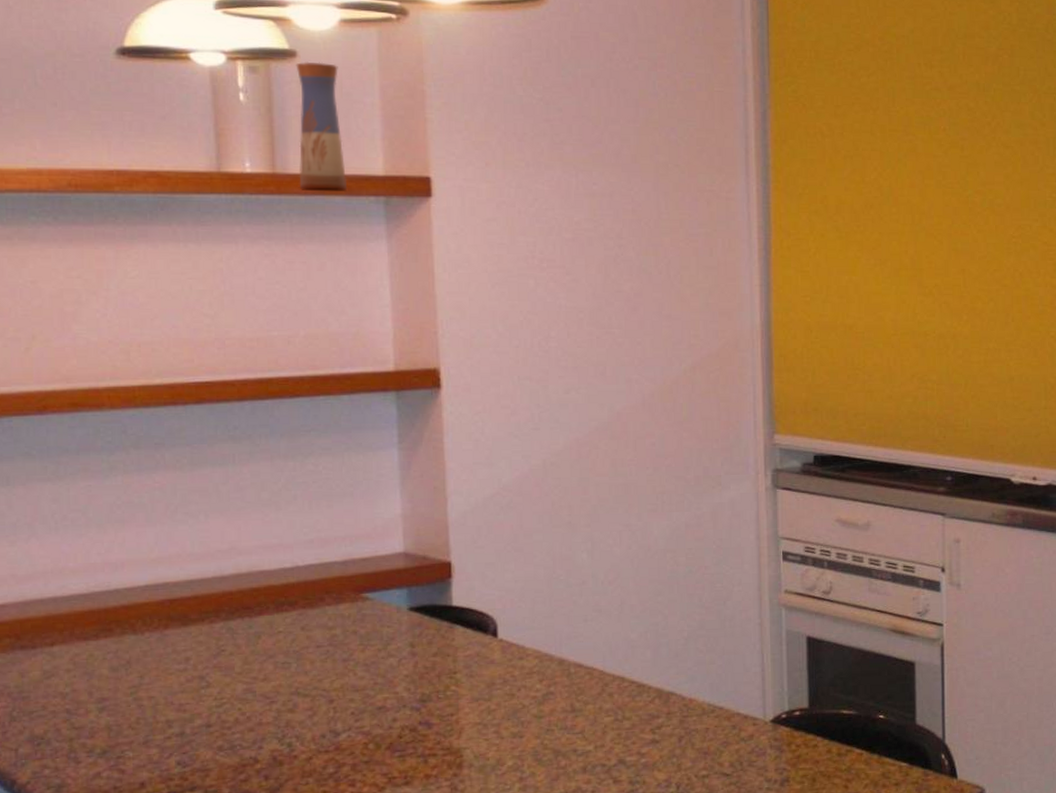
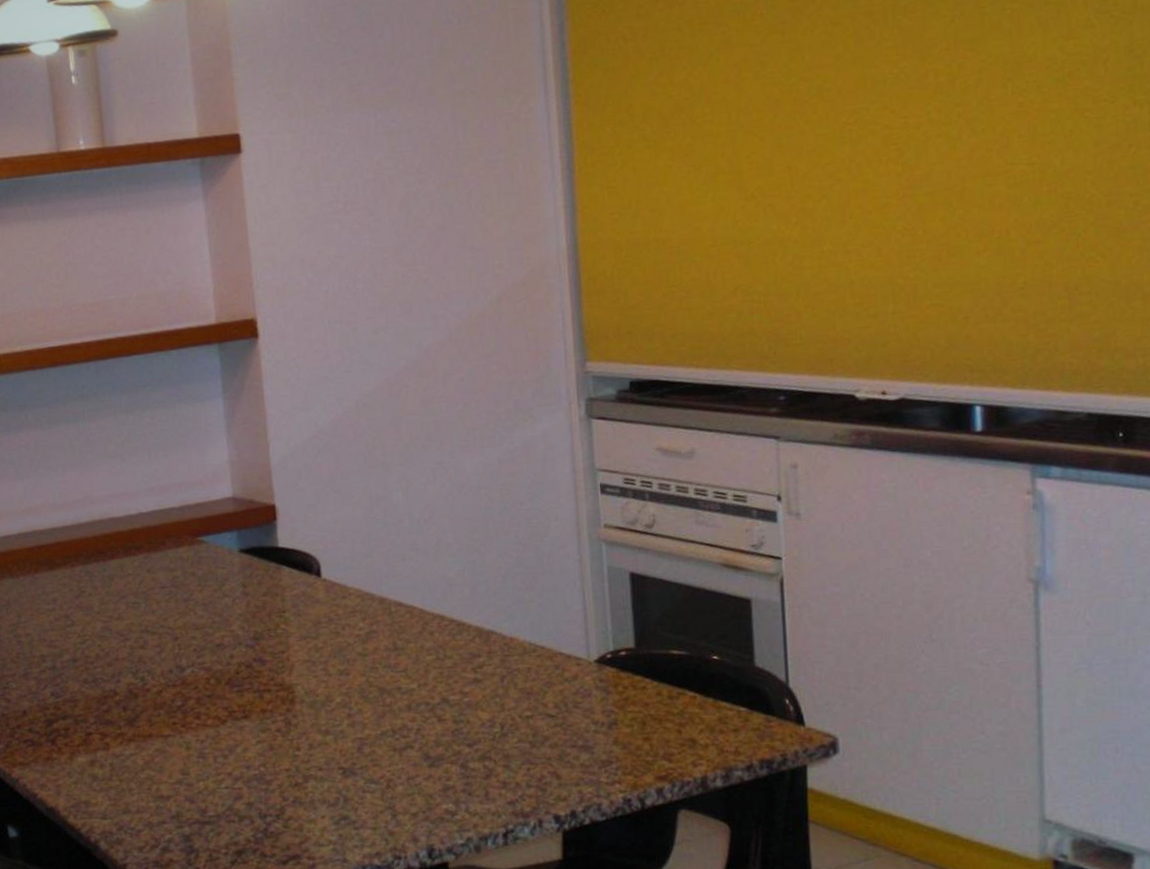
vase: present [296,61,348,192] -> none [117,37,167,161]

